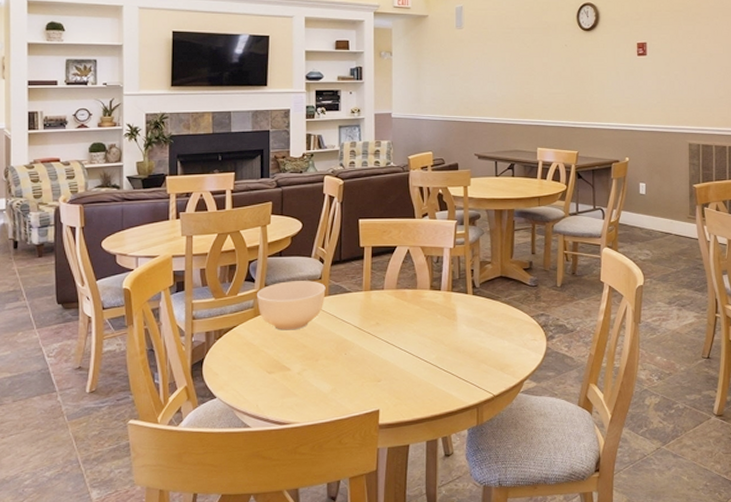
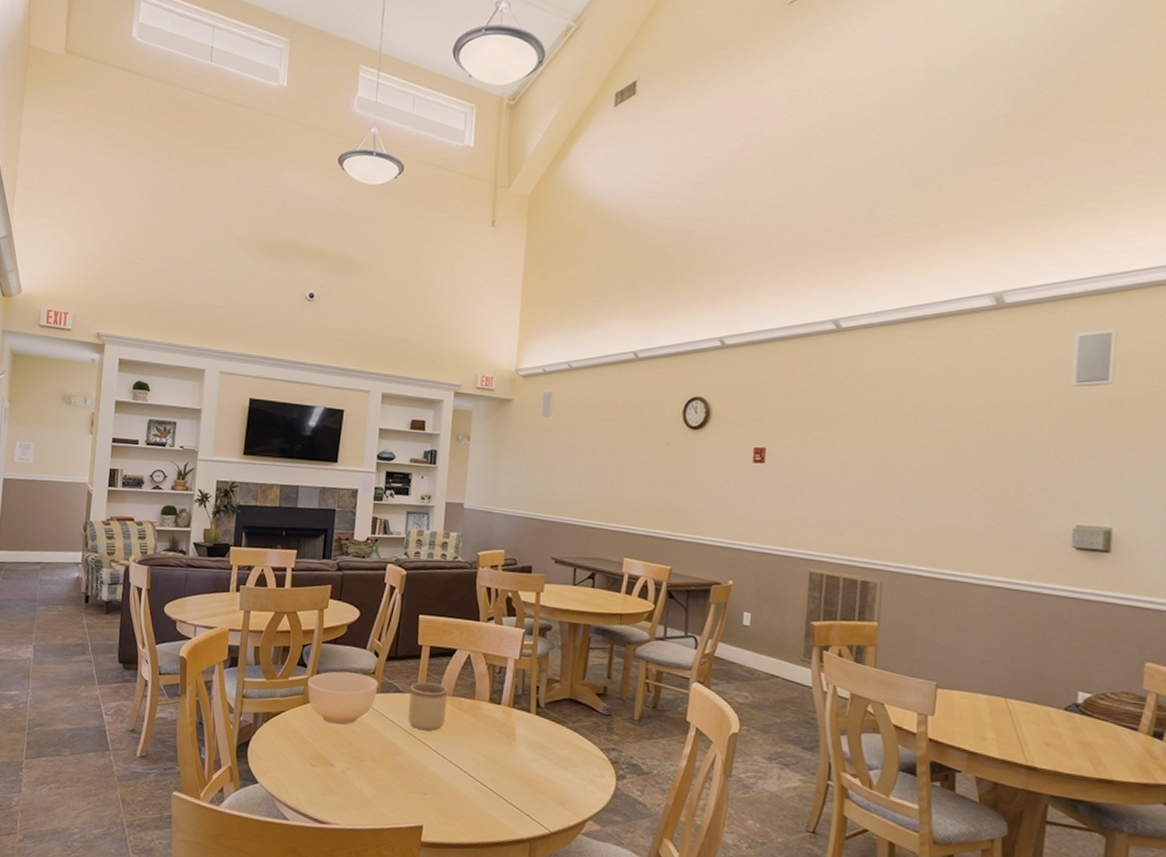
mug: none [356,279,392,323] -> present [407,682,448,731]

